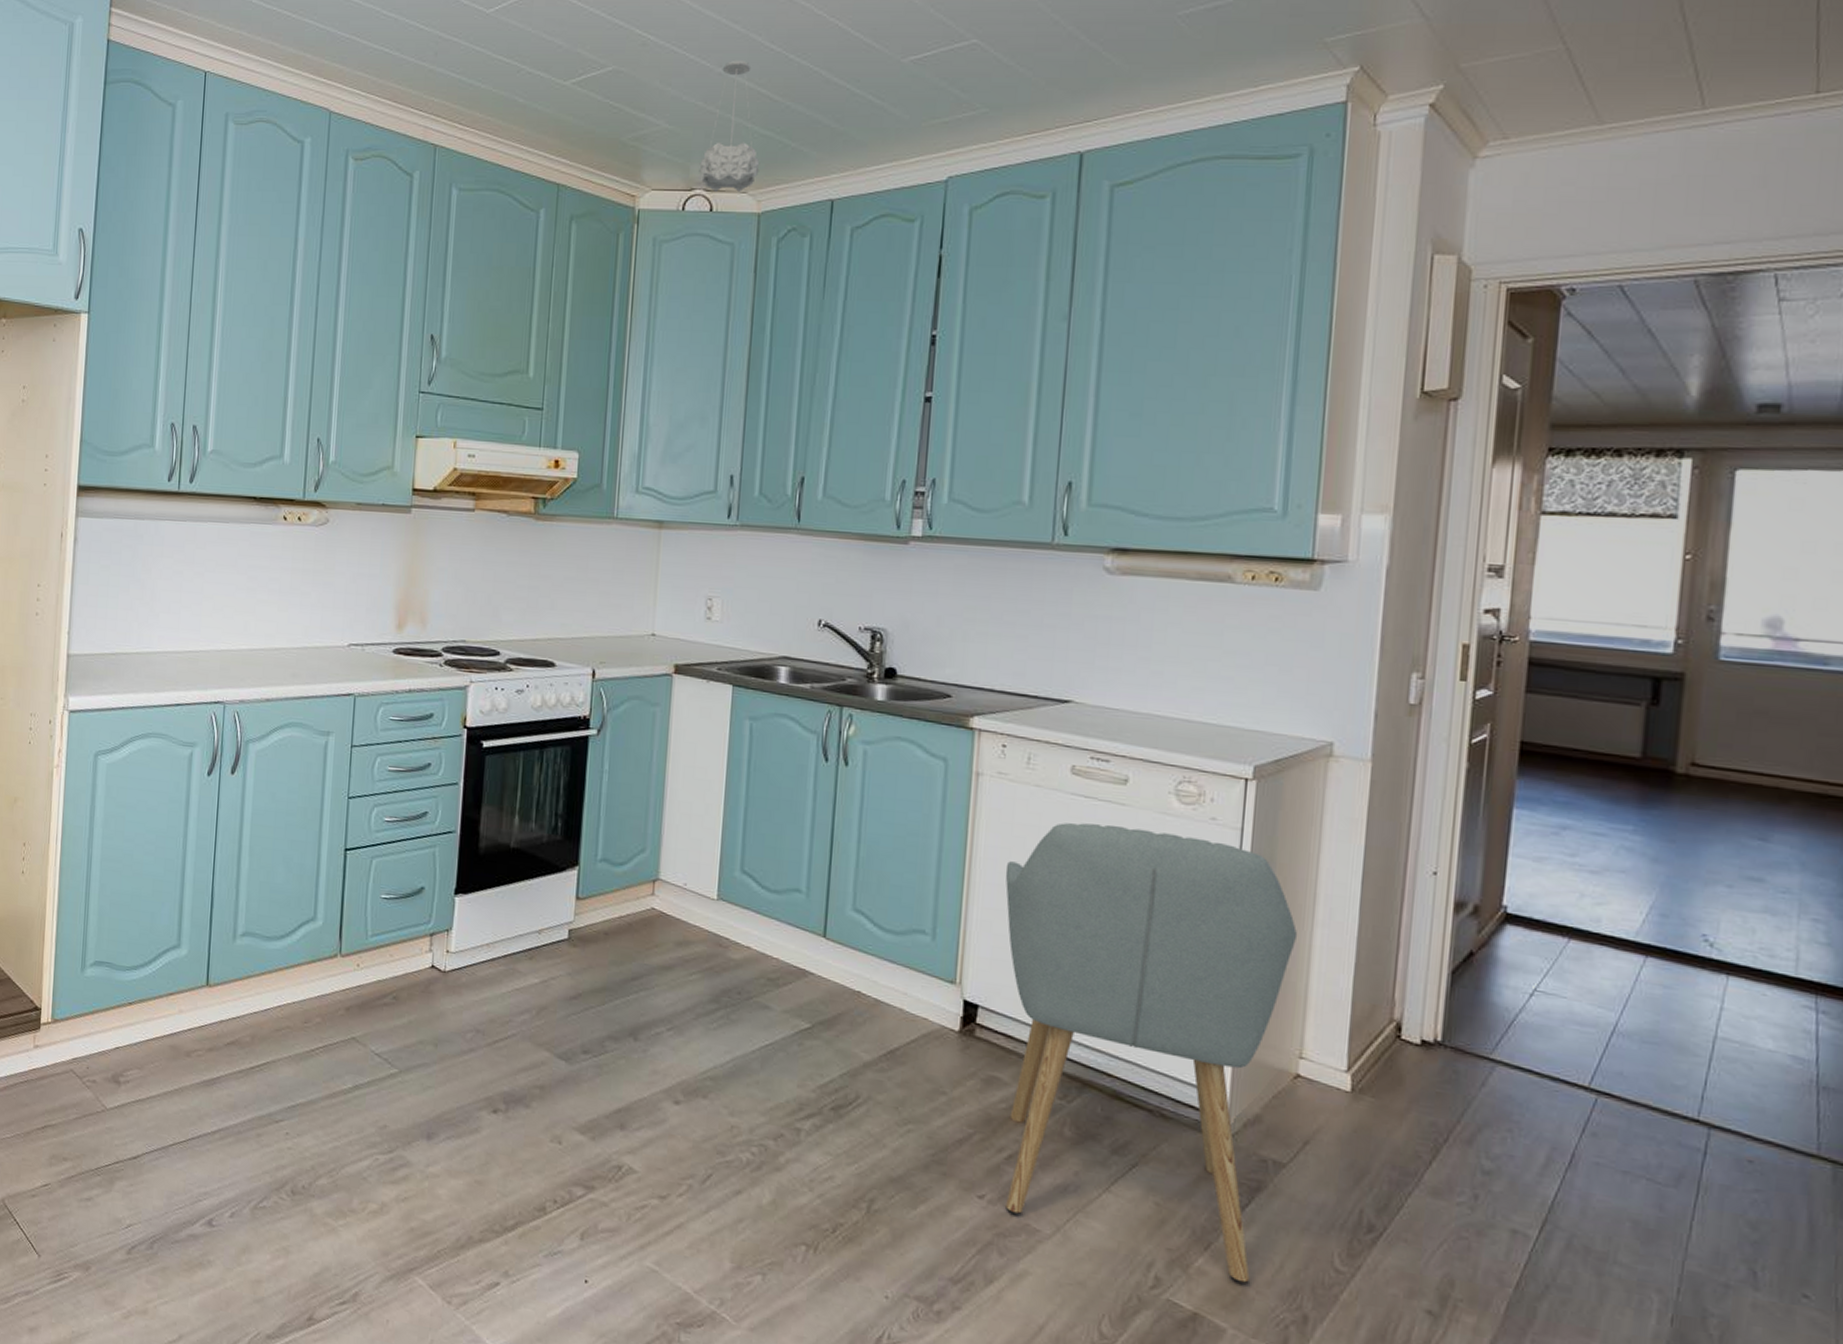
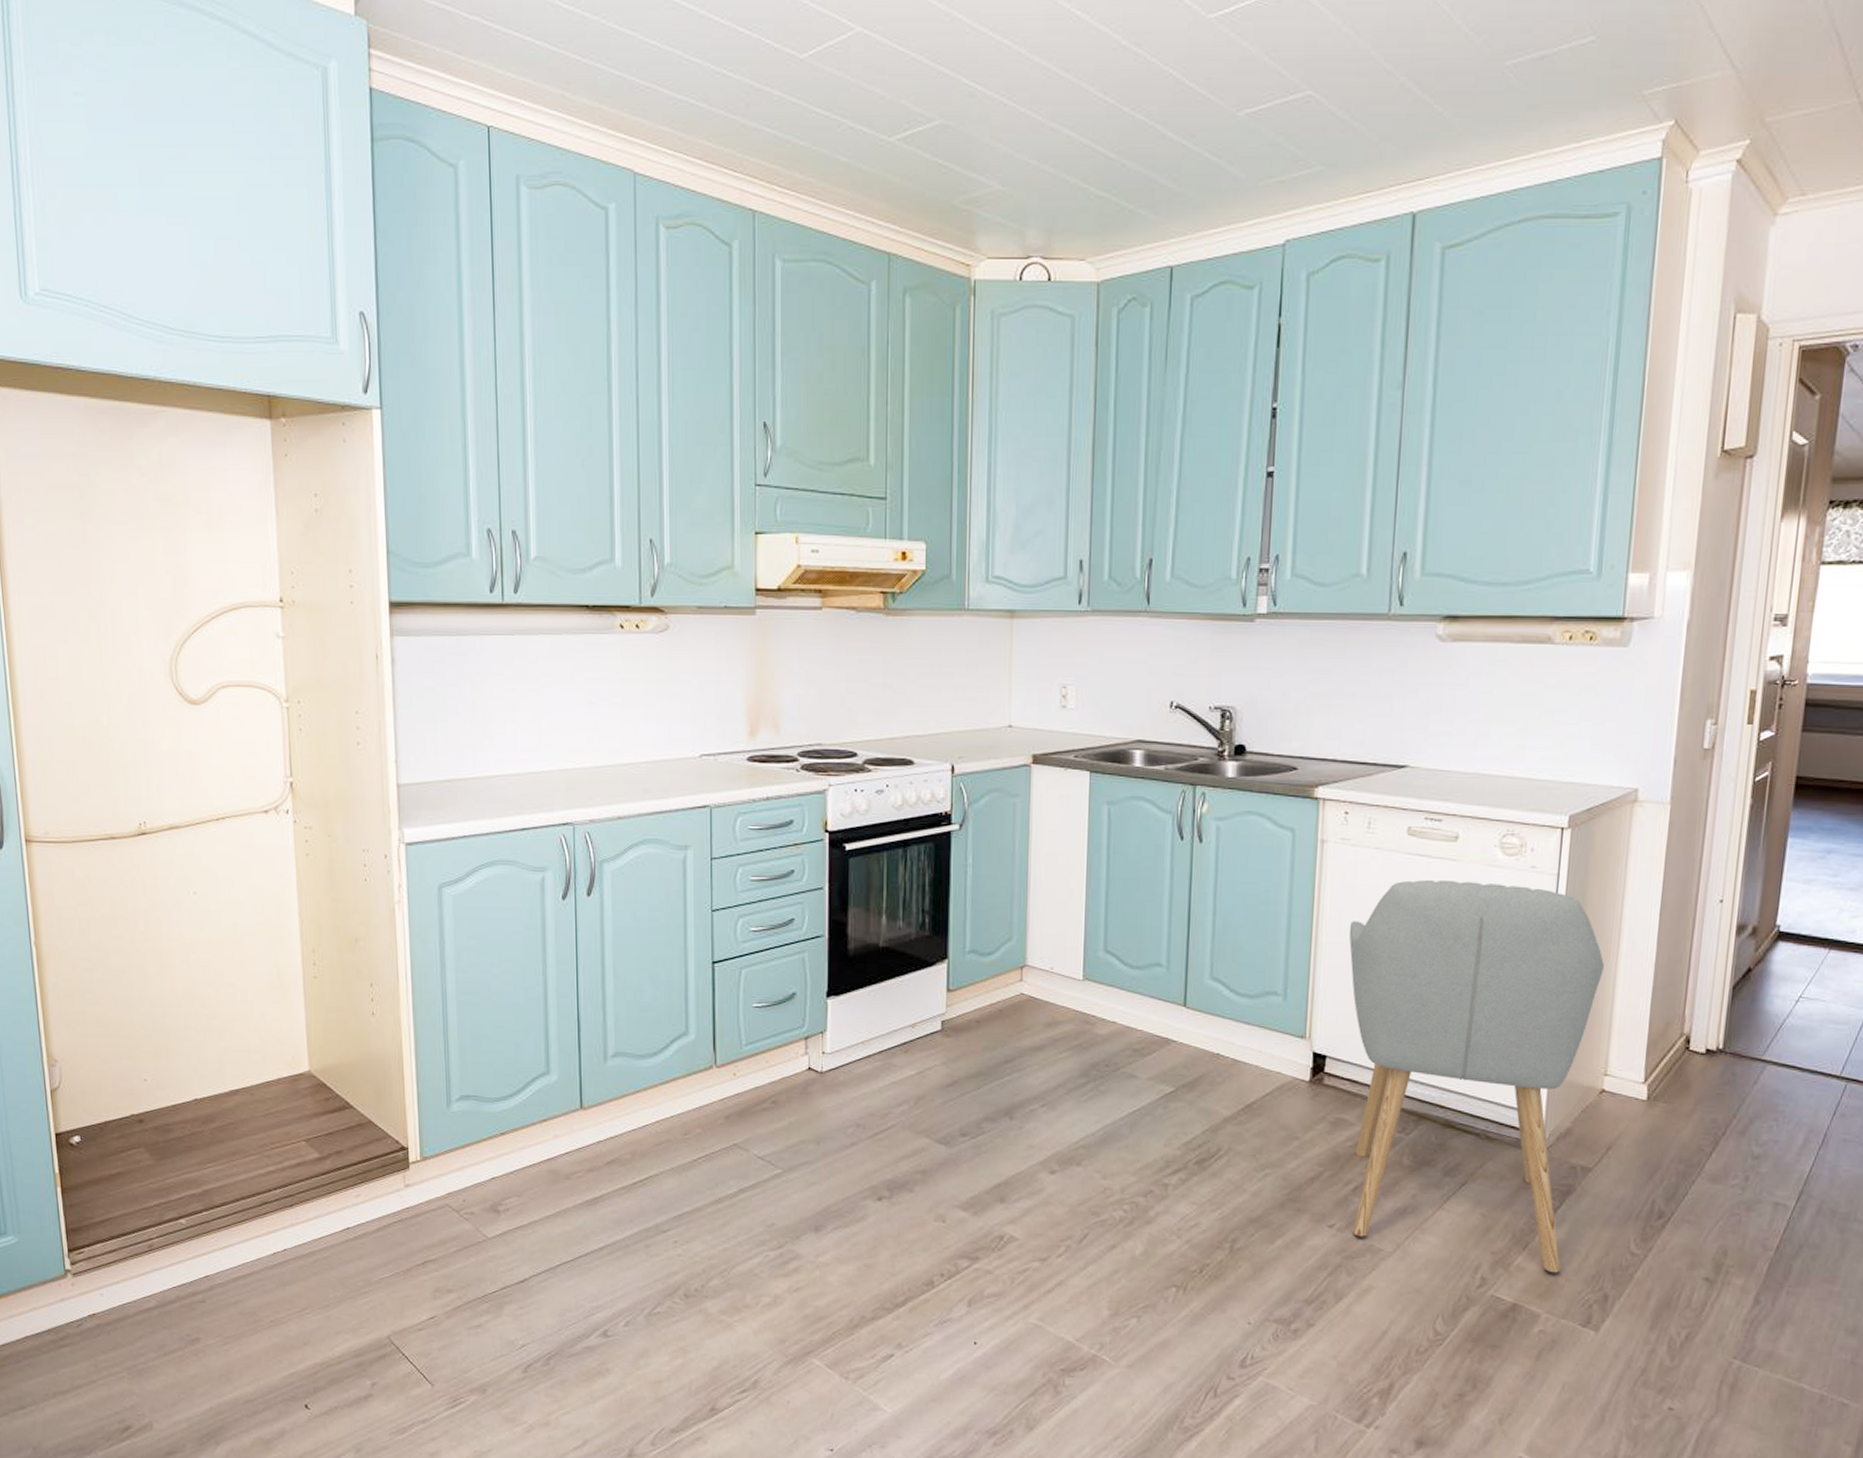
pendant light: present [699,59,760,192] -> none [1035,112,1097,259]

